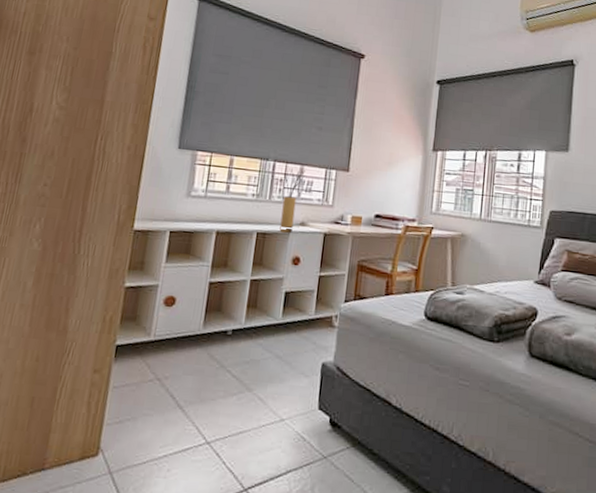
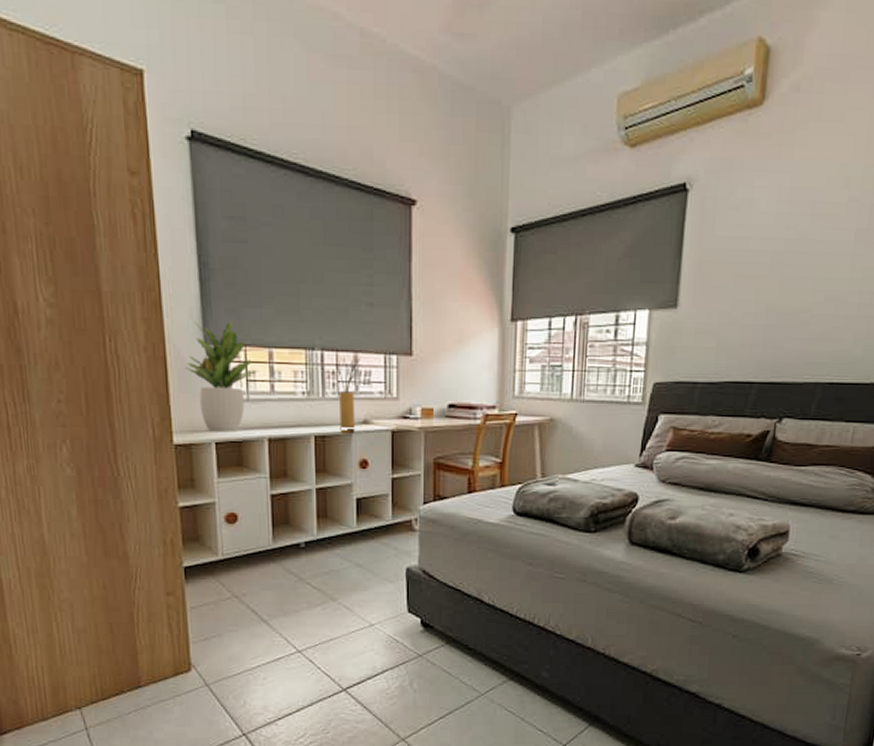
potted plant: none [158,131,219,224] -> present [185,320,258,432]

